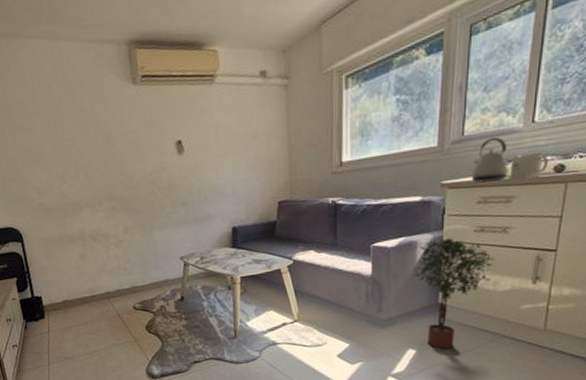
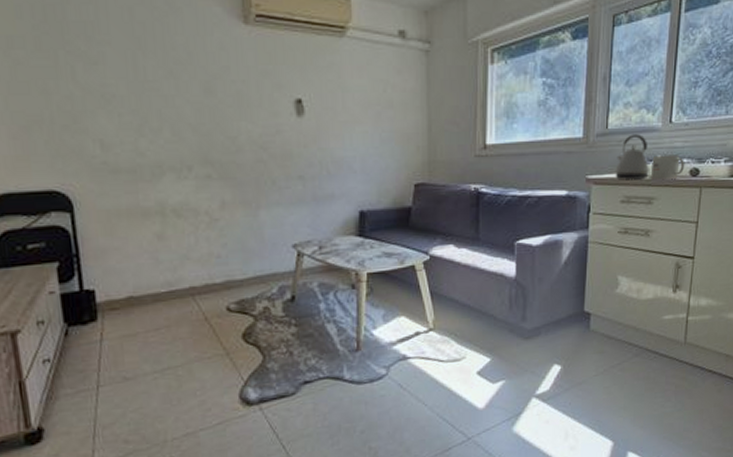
potted tree: present [412,238,495,349] -> none [557,238,638,365]

